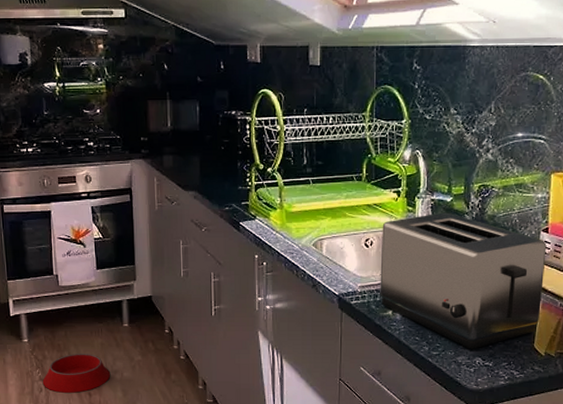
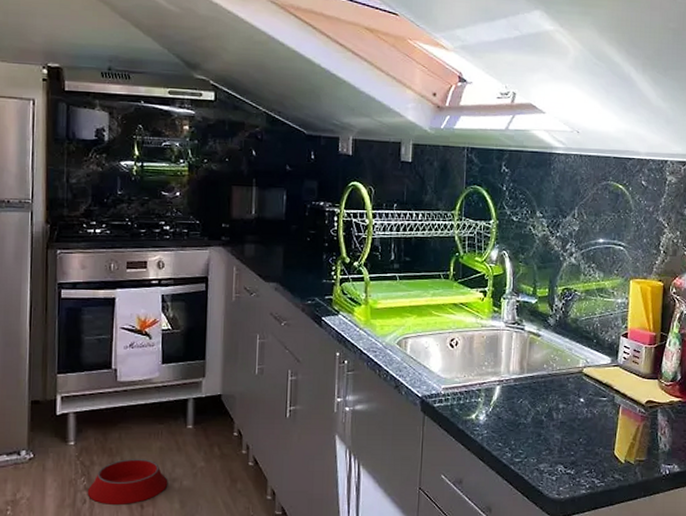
toaster: present [380,212,547,349] -> none [463,314,626,456]

